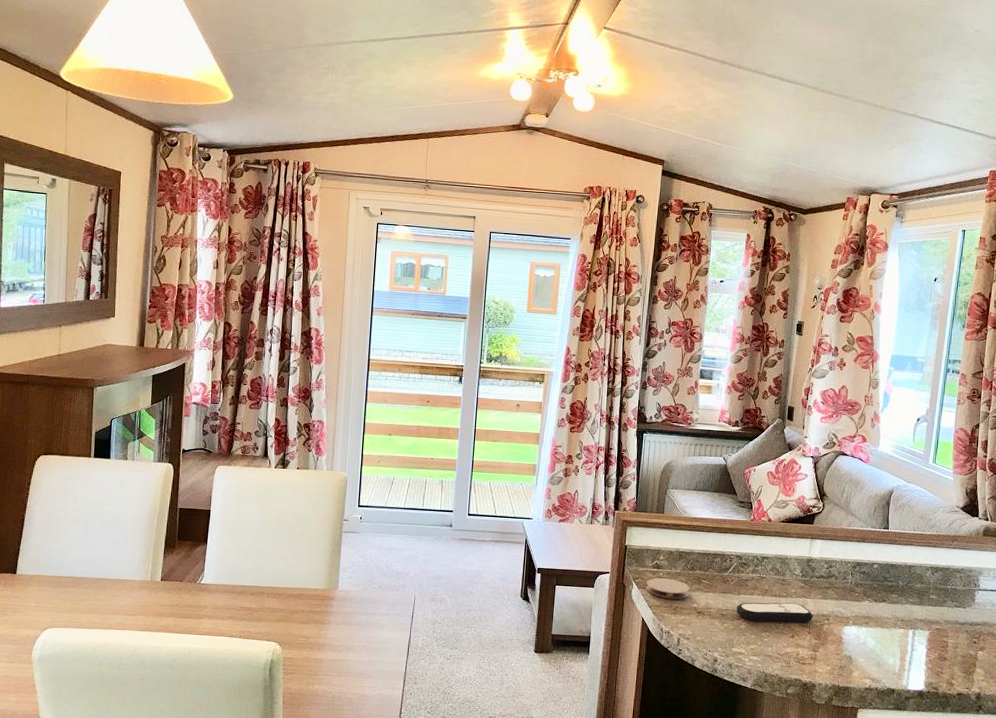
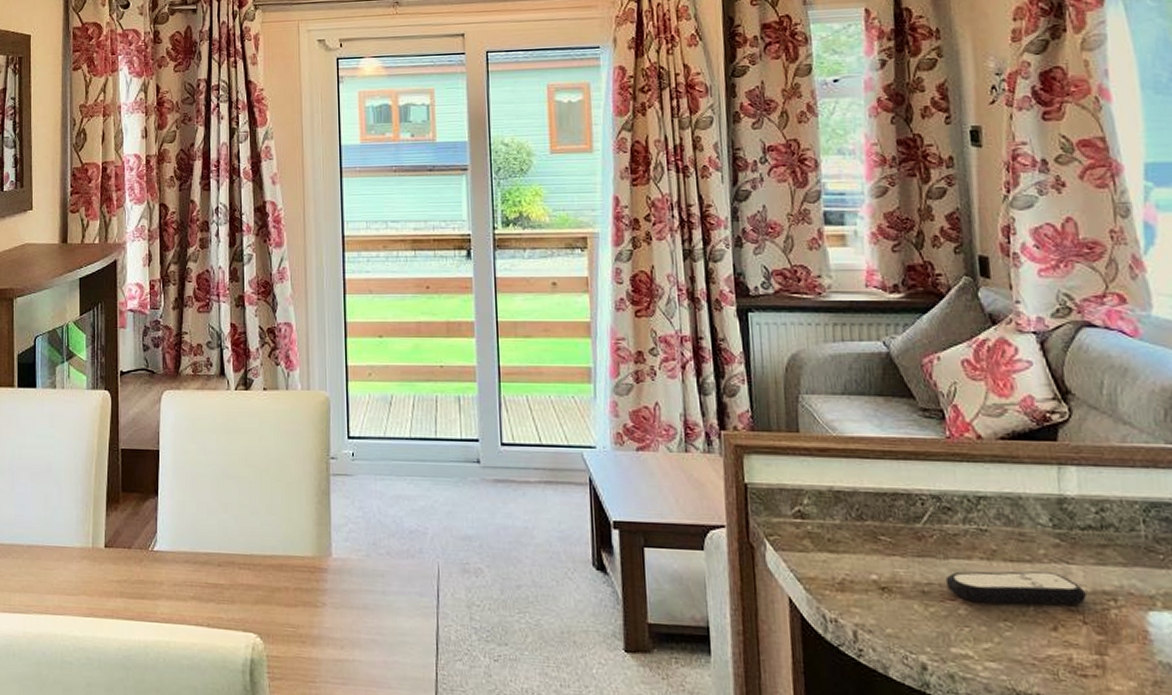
coaster: present [645,578,690,600] -> none [786,533,862,568]

